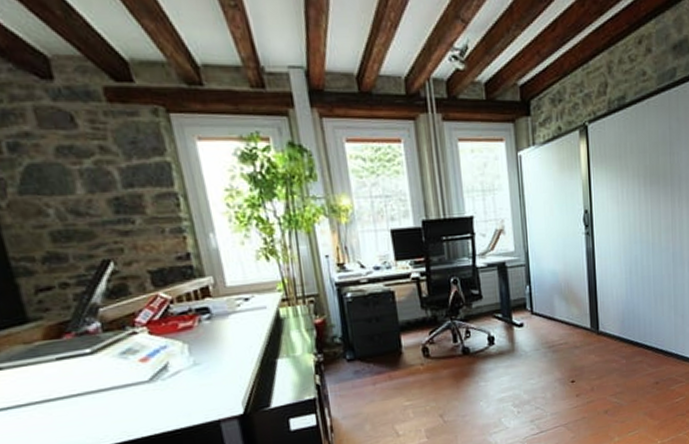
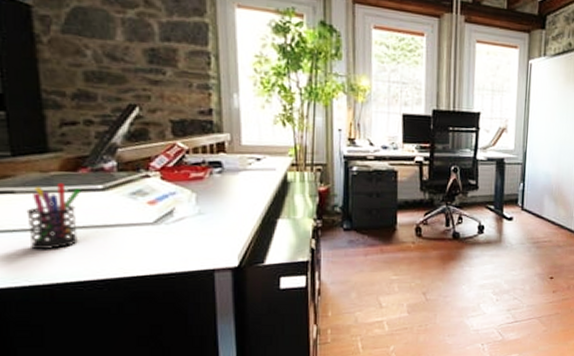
pen holder: none [17,351,75,424] -> present [26,182,82,249]

